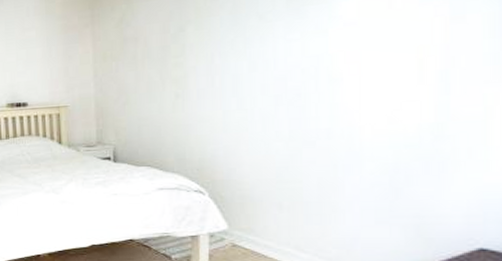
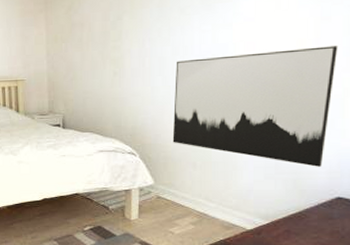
wall art: none [251,52,476,209] -> present [172,46,338,167]

